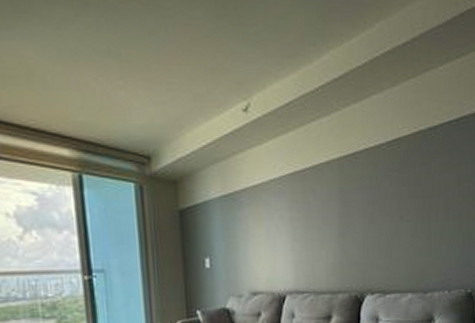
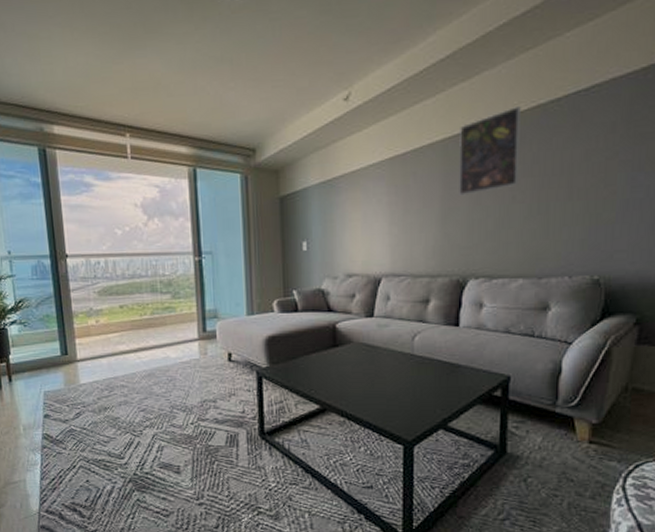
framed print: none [352,130,406,214] -> present [458,105,522,196]

